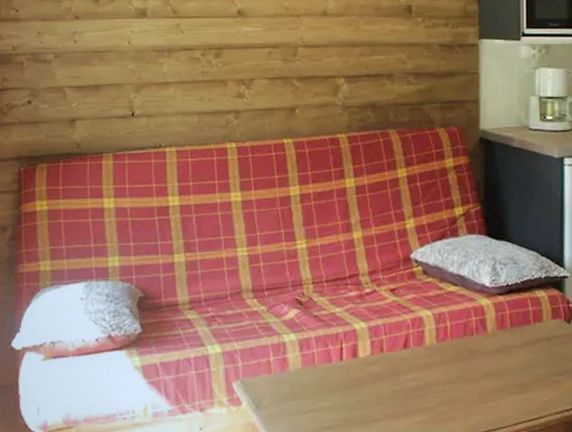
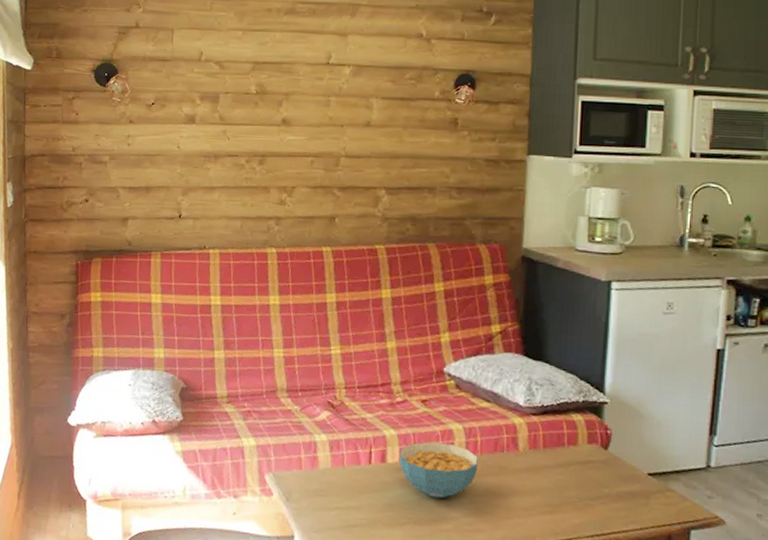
cereal bowl: none [370,331,449,390] -> present [399,441,478,499]

